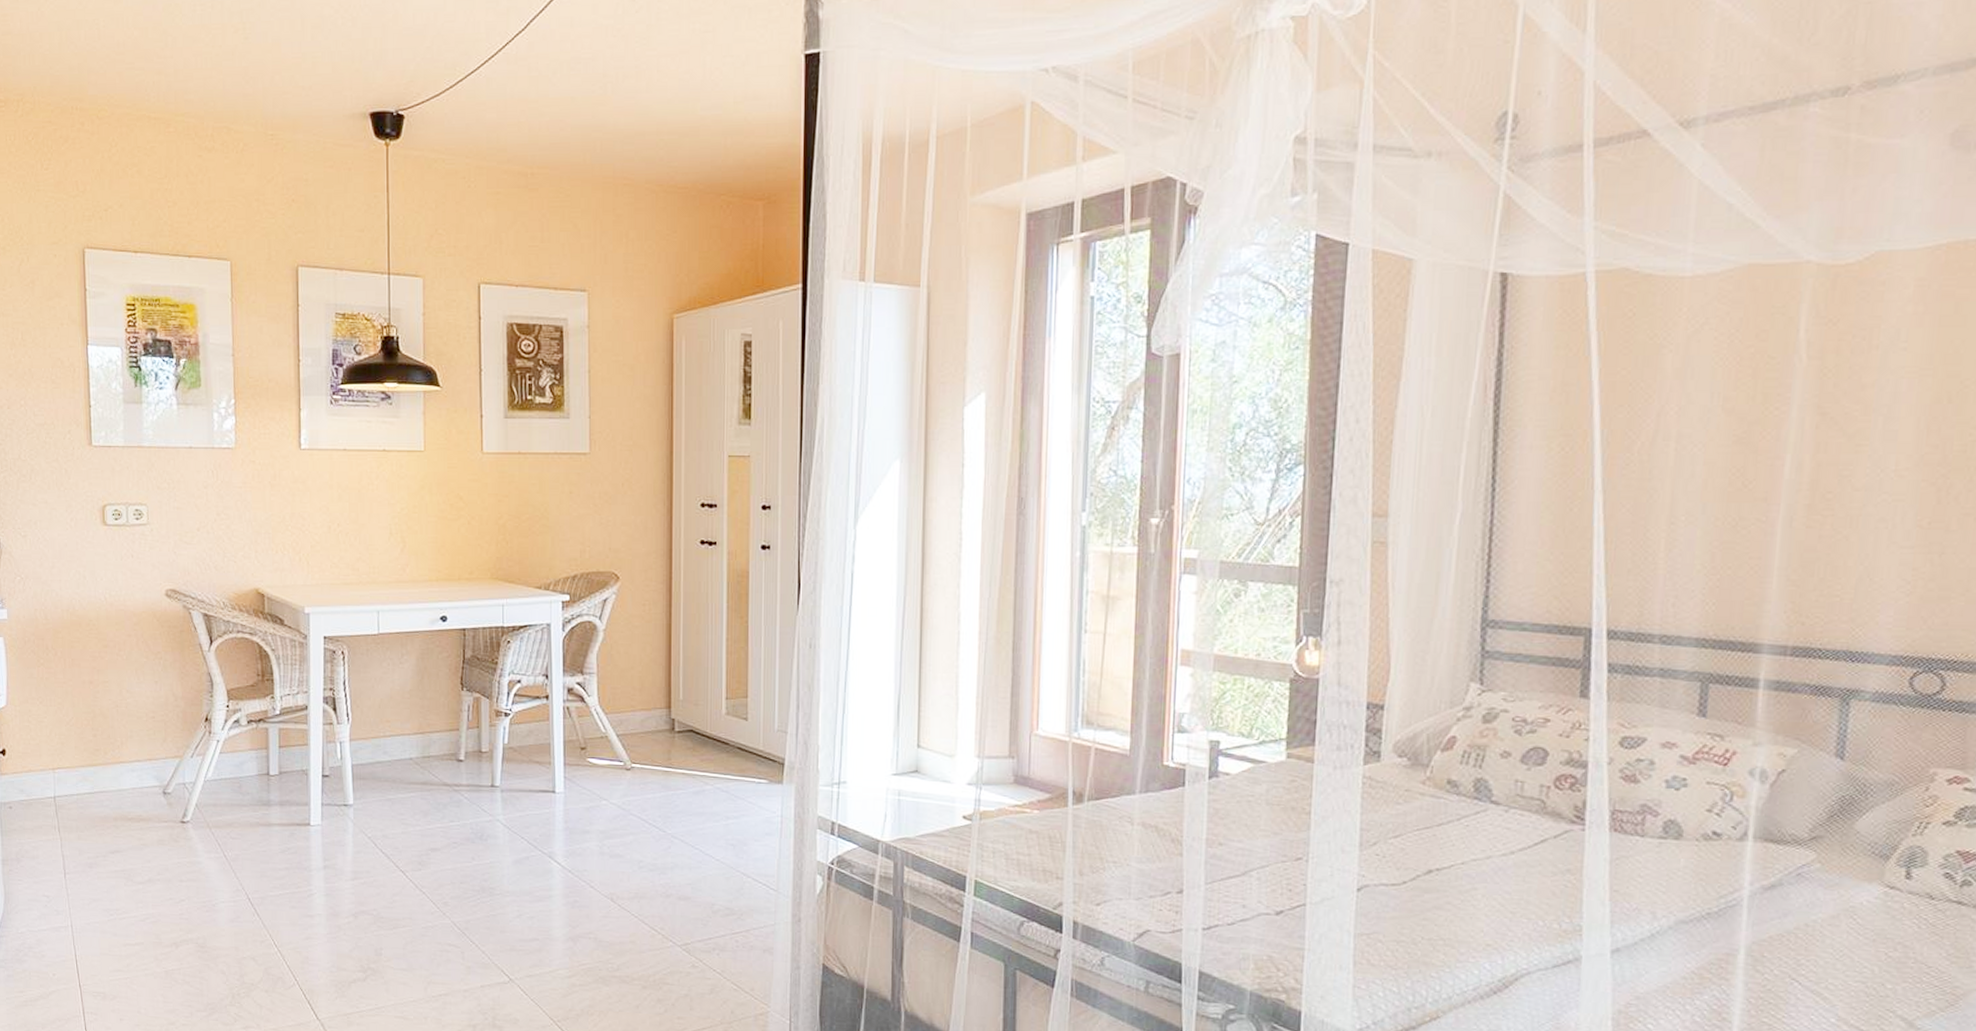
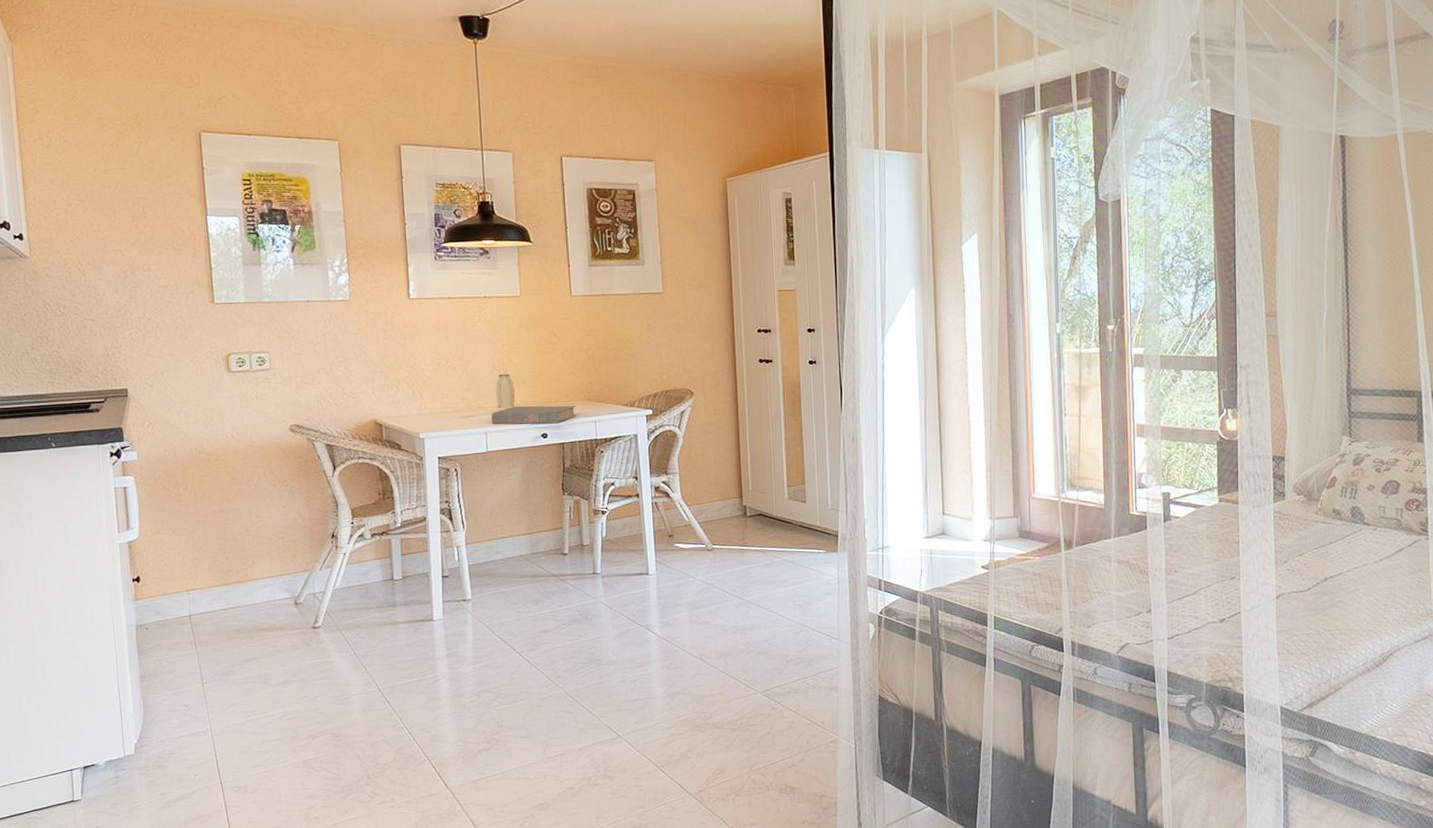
book: none [385,583,482,606] -> present [491,405,577,425]
vase: none [391,542,413,588] -> present [495,373,516,412]

